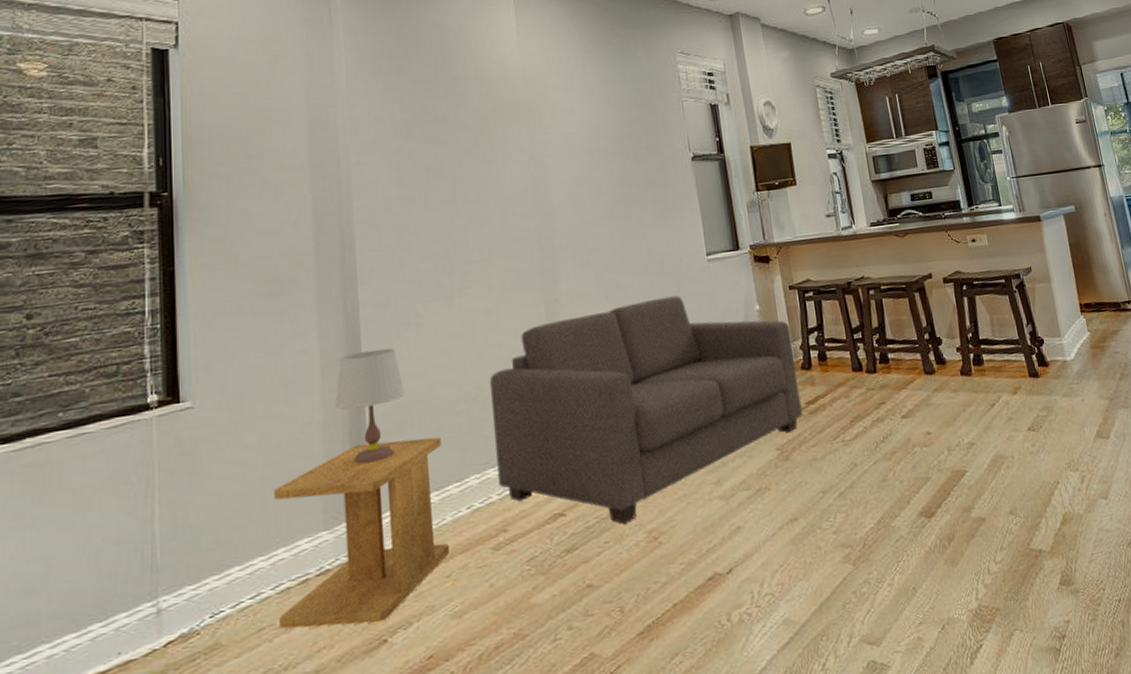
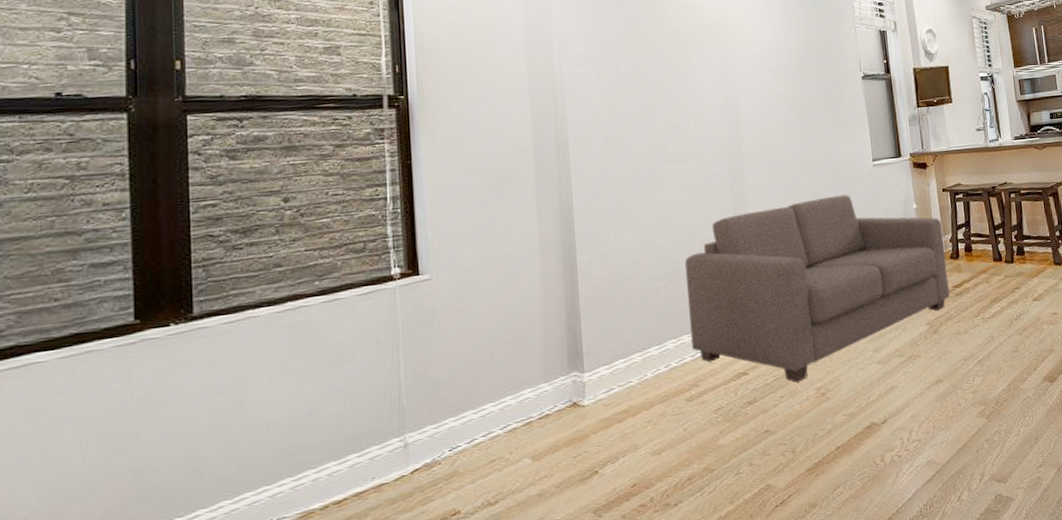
side table: present [274,437,449,630] -> none [501,308,650,462]
table lamp: present [335,348,405,464] -> none [552,233,613,329]

